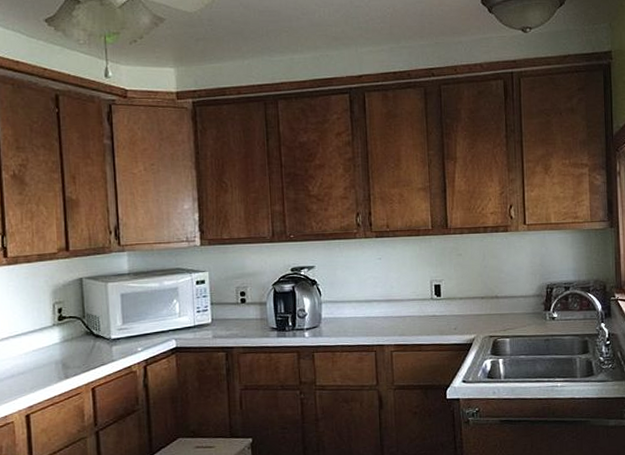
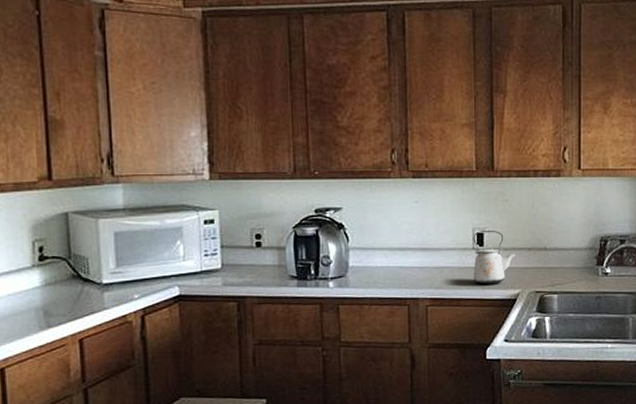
kettle: none [431,282,471,331] -> present [473,231,516,285]

